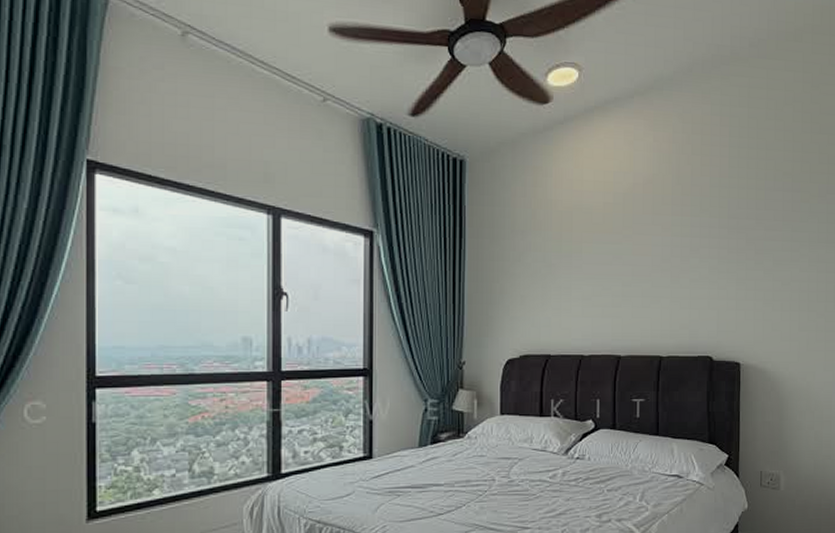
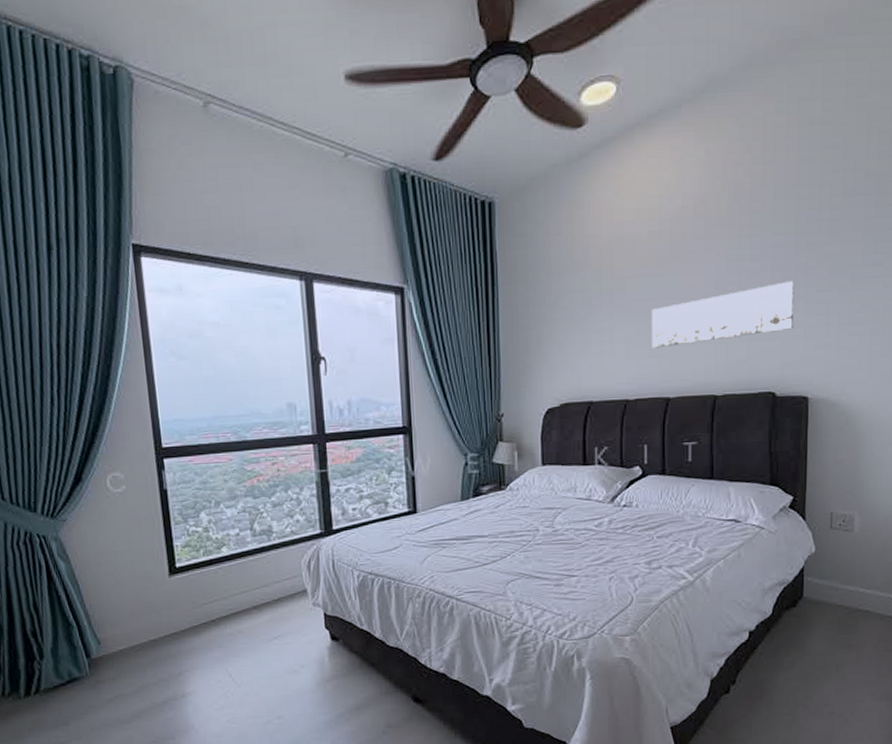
wall art: none [605,258,728,309] -> present [652,281,795,349]

